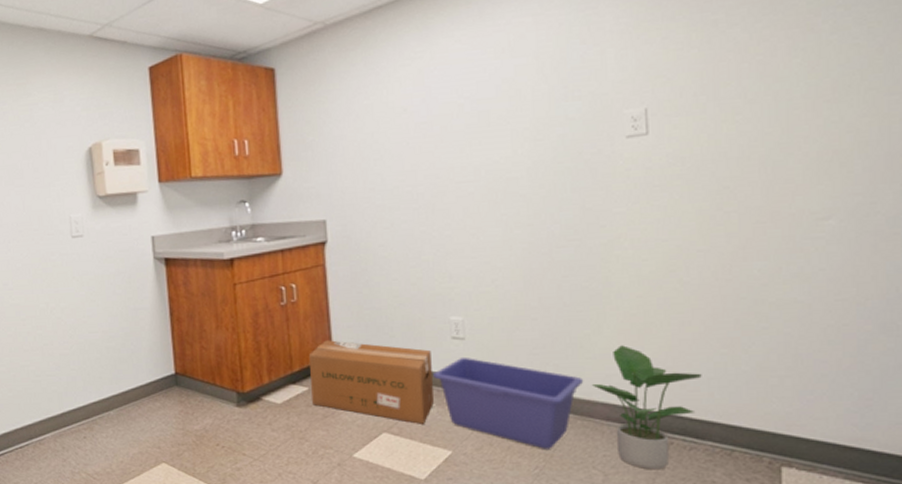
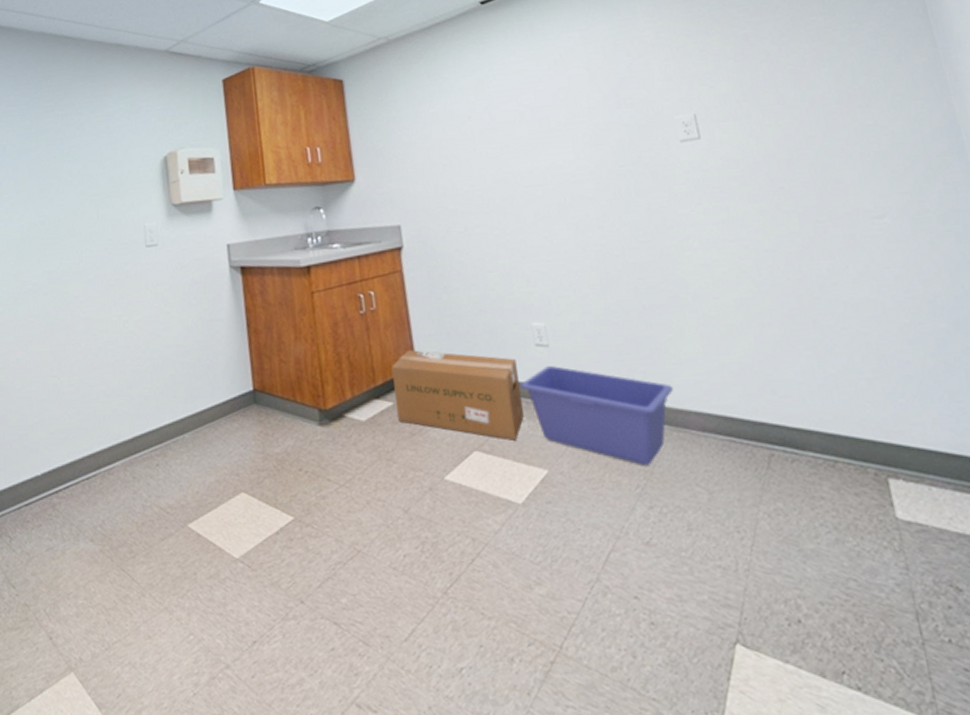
potted plant: present [591,345,702,470] -> none [681,349,791,486]

